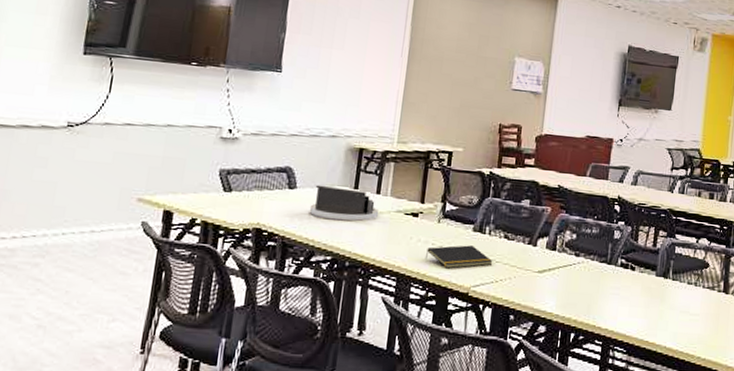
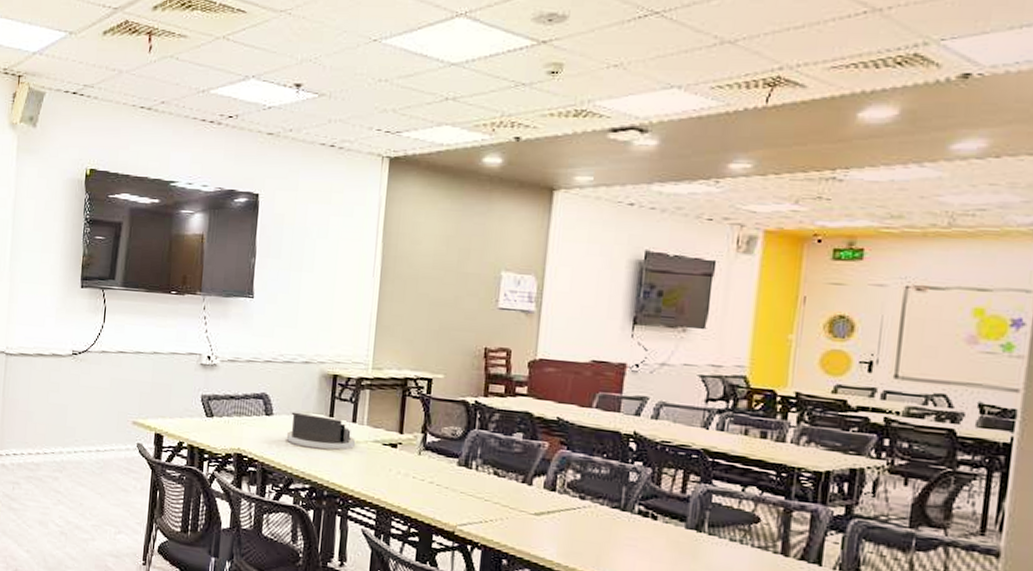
notepad: present [424,245,493,269] -> none [405,480,481,505]

